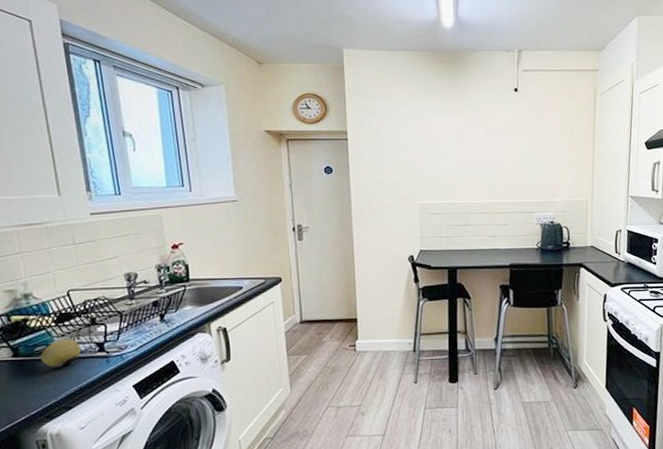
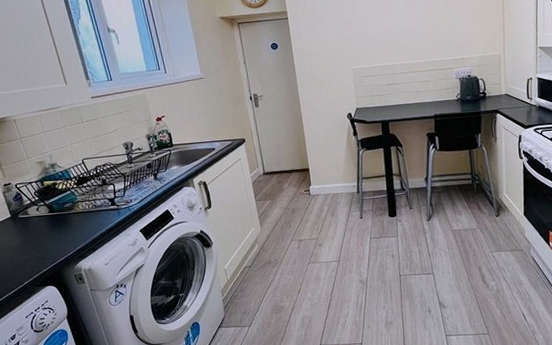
fruit: present [40,339,81,367] -> none [69,197,98,219]

